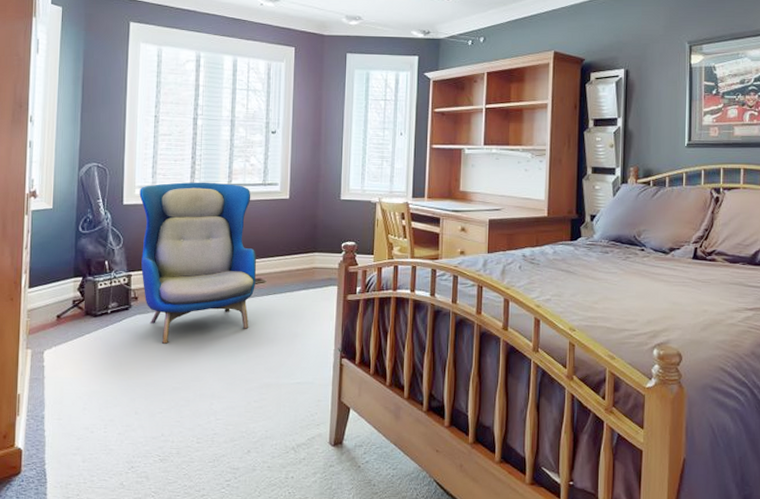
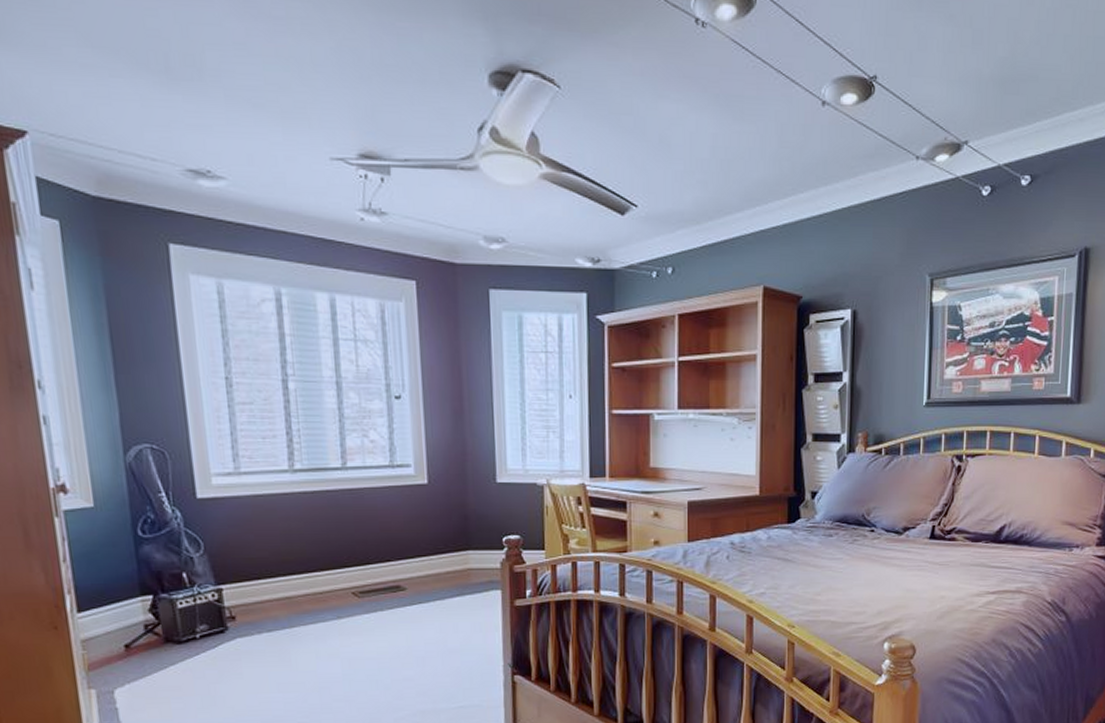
armchair: present [139,182,256,344] -> none [217,465,394,671]

